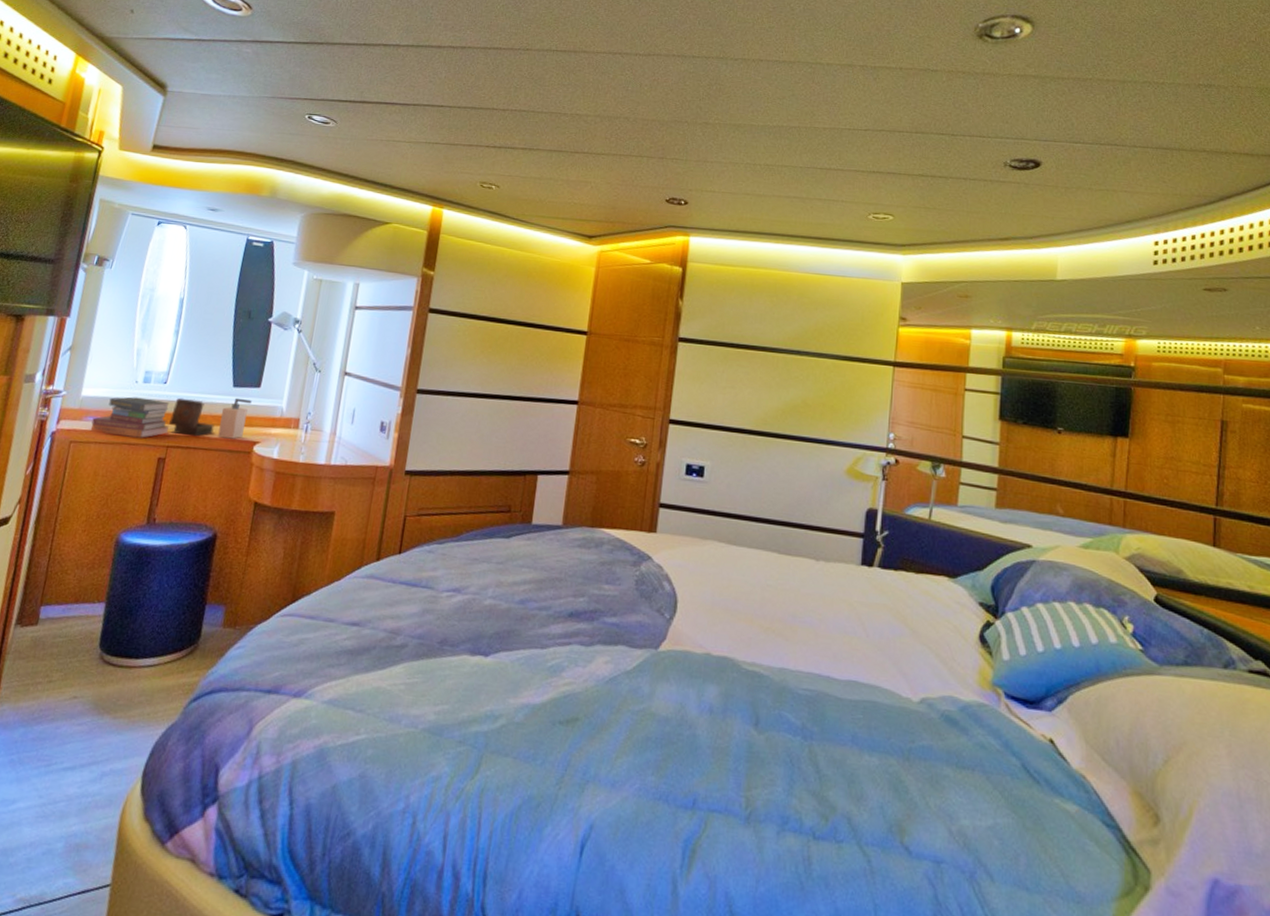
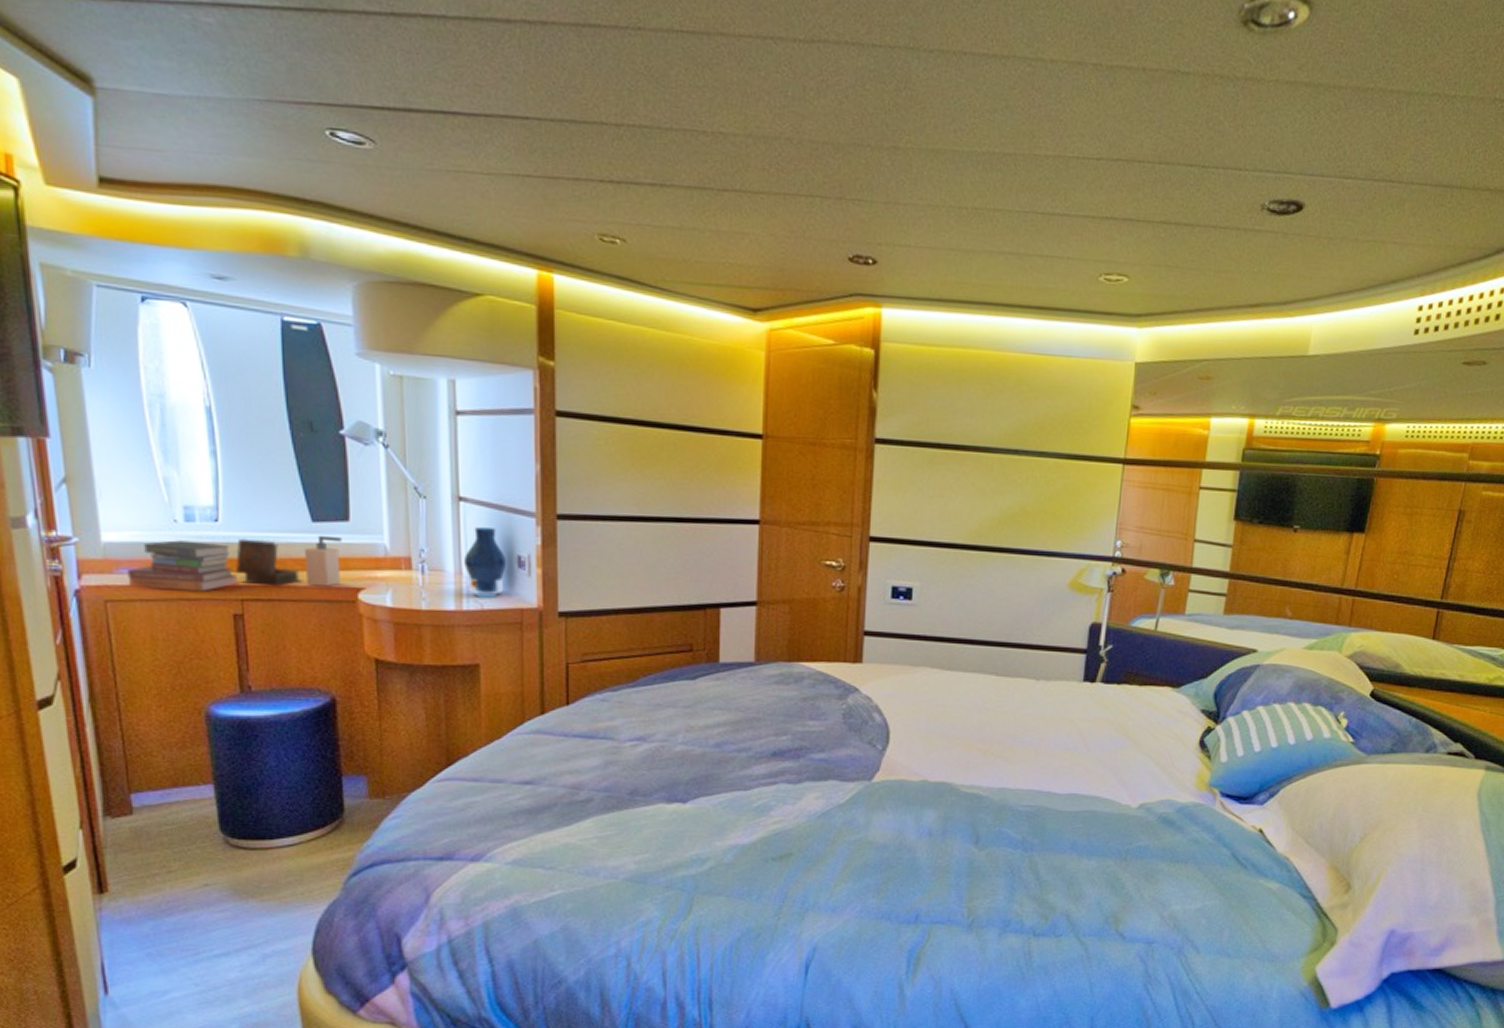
vase: none [338,397,373,457] -> present [464,527,507,599]

